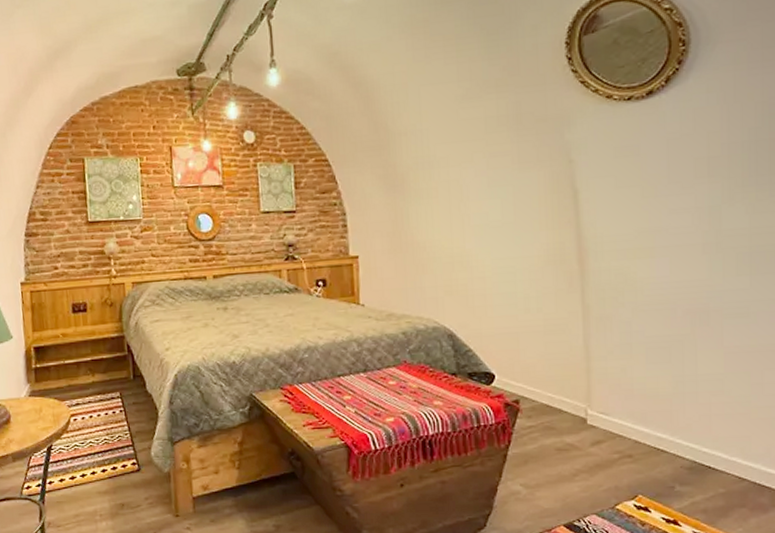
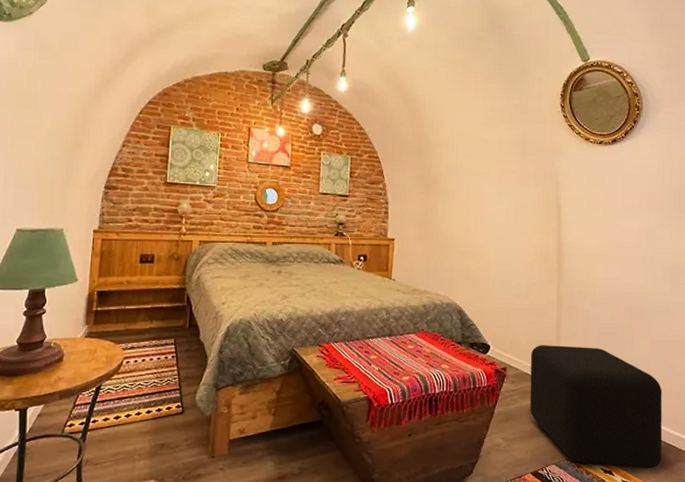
cube: none [550,367,750,517] -> present [529,345,663,469]

